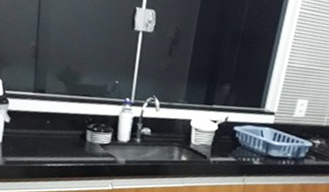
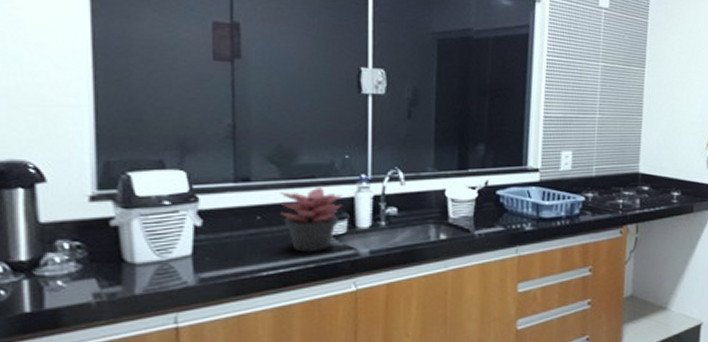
succulent plant: none [63,104,111,155] -> present [280,186,343,253]

